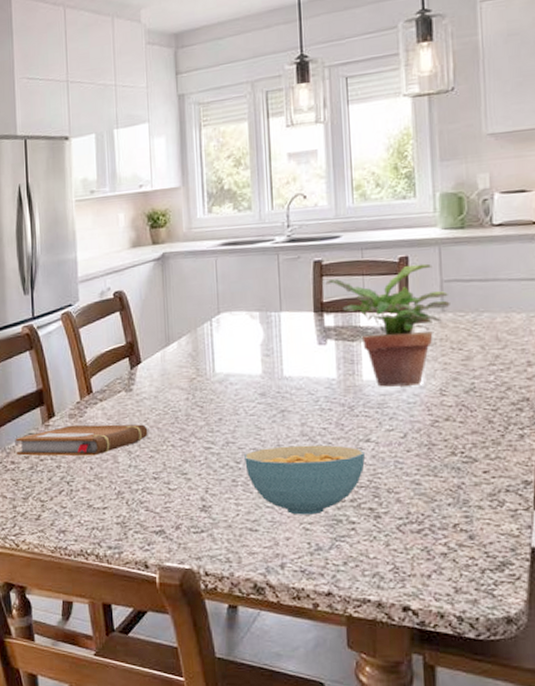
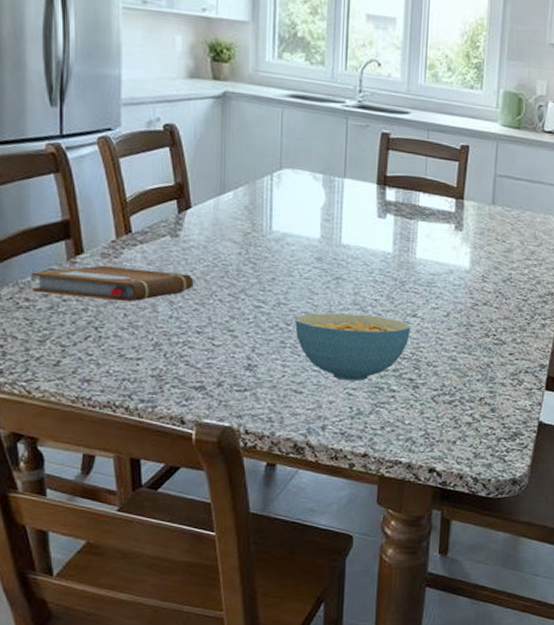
potted plant: present [325,263,450,387] -> none [391,154,500,270]

